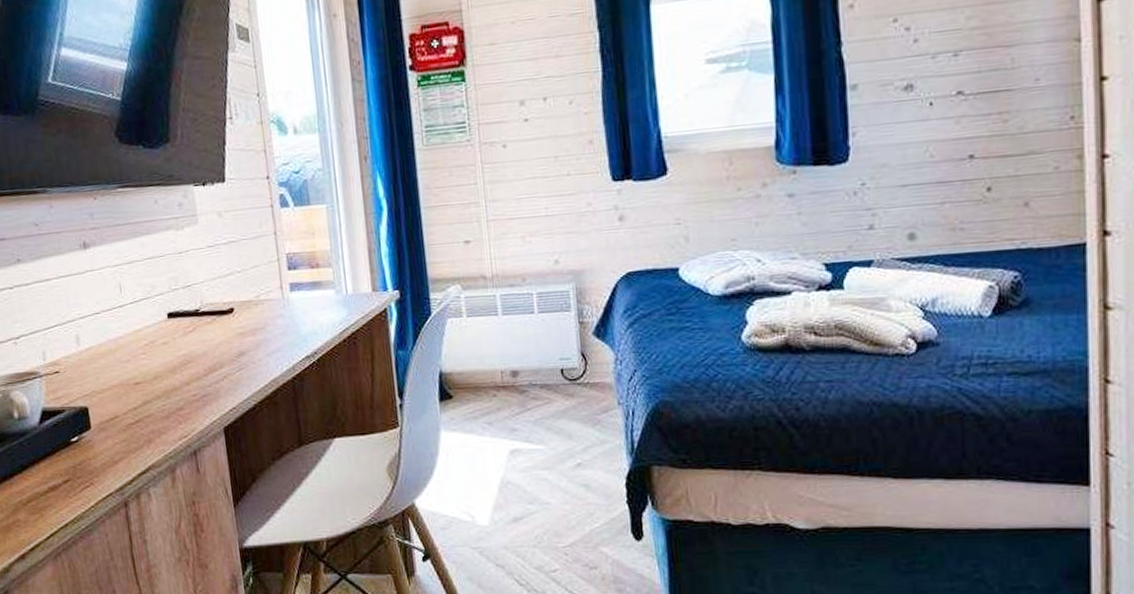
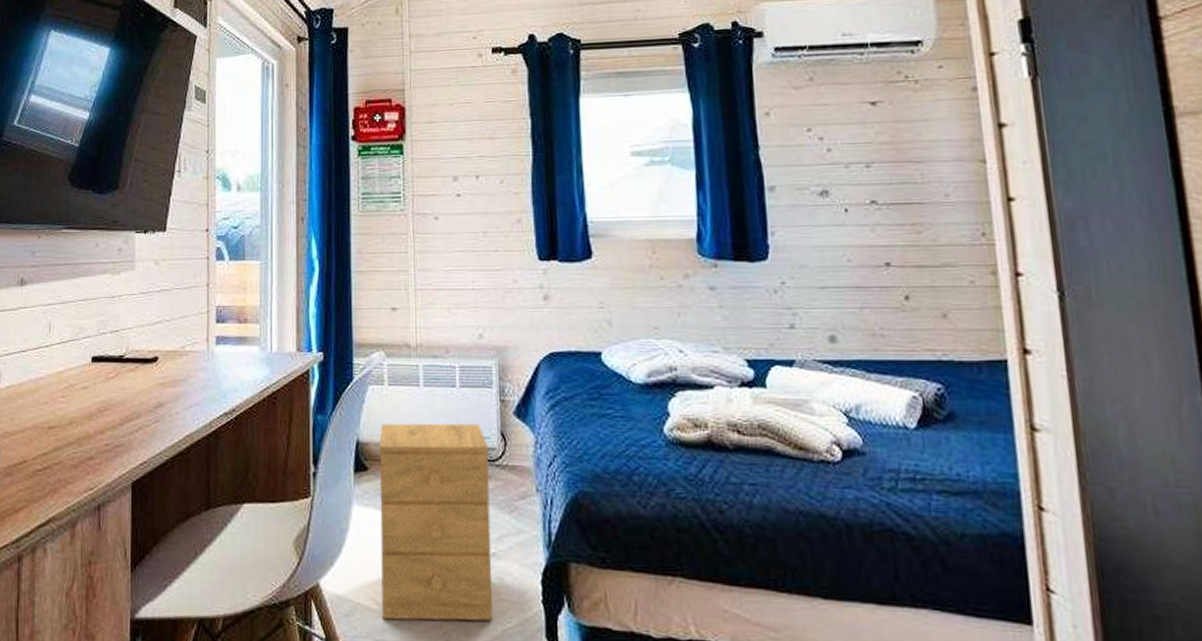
nightstand: none [461,346,581,530] -> present [379,423,493,621]

